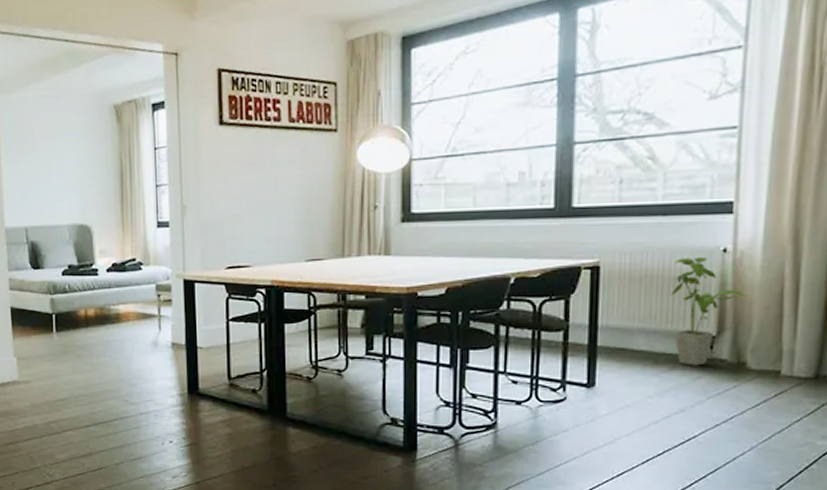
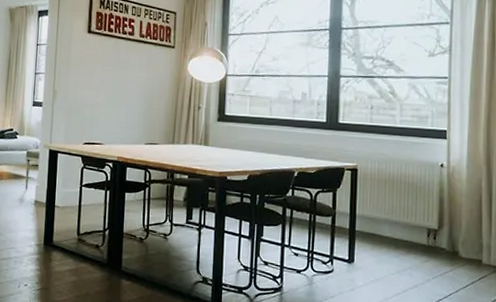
house plant: present [671,256,746,366] -> none [406,168,457,252]

